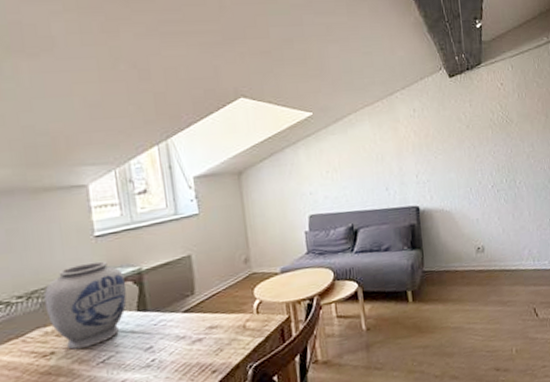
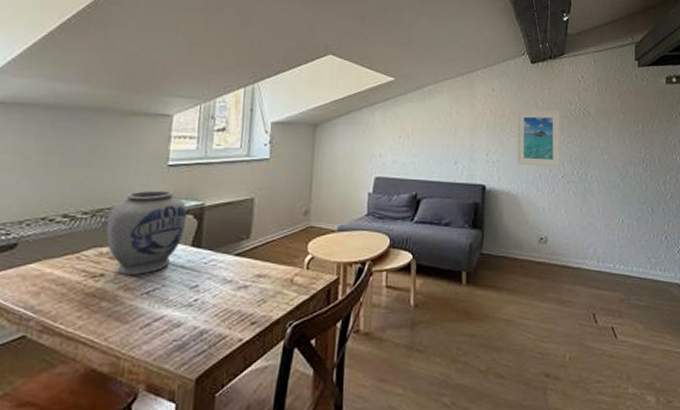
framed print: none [441,121,490,183] -> present [516,110,561,168]

